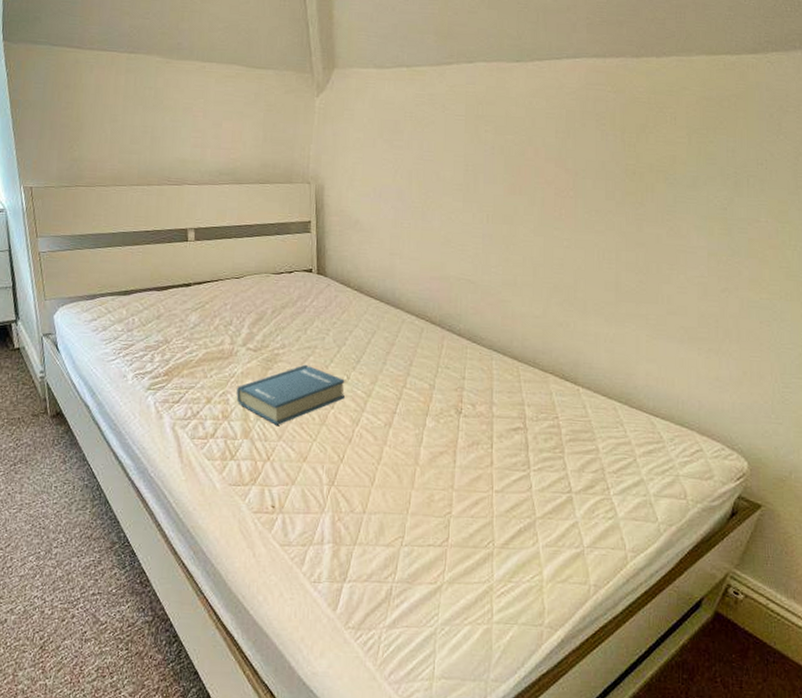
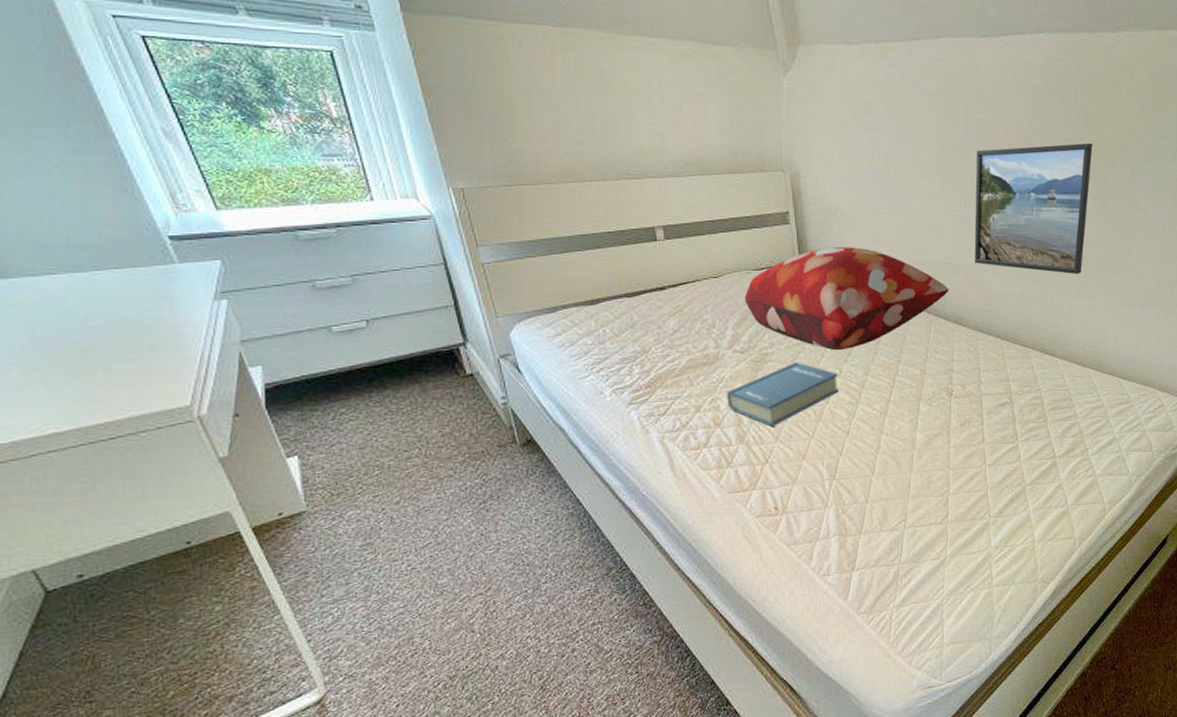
decorative pillow: none [262,257,465,358] -> present [744,247,949,351]
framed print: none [494,166,631,302] -> present [974,143,1093,275]

